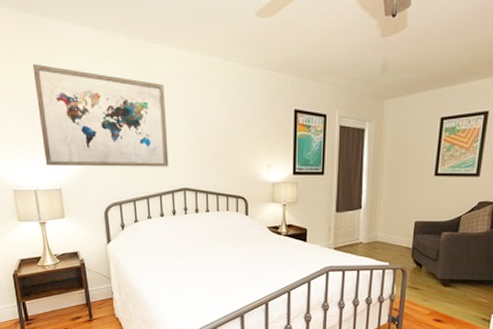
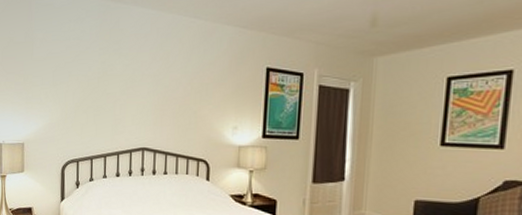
wall art: present [32,63,169,167] -> none [13,25,131,125]

